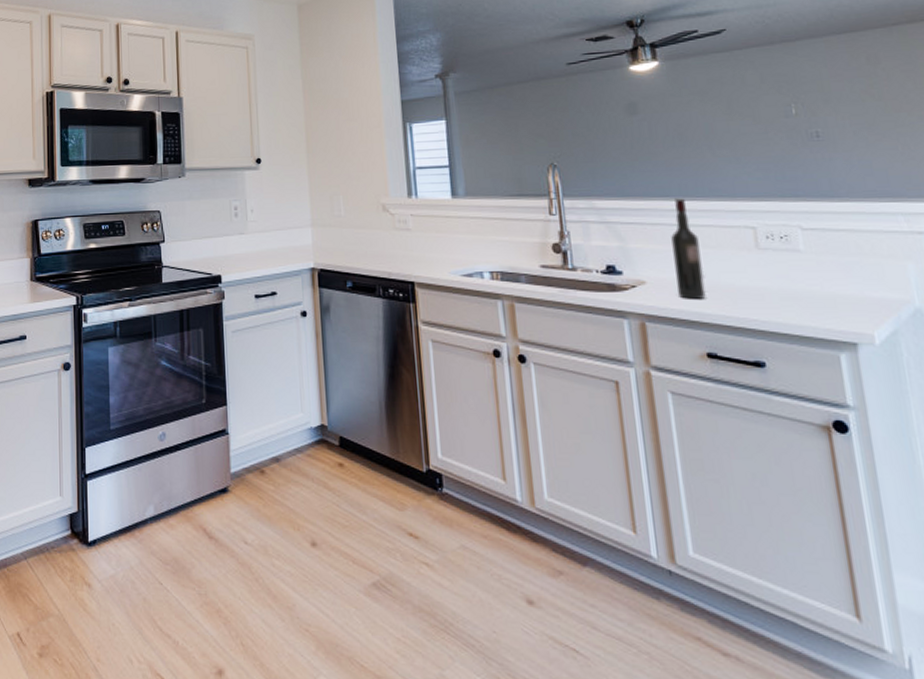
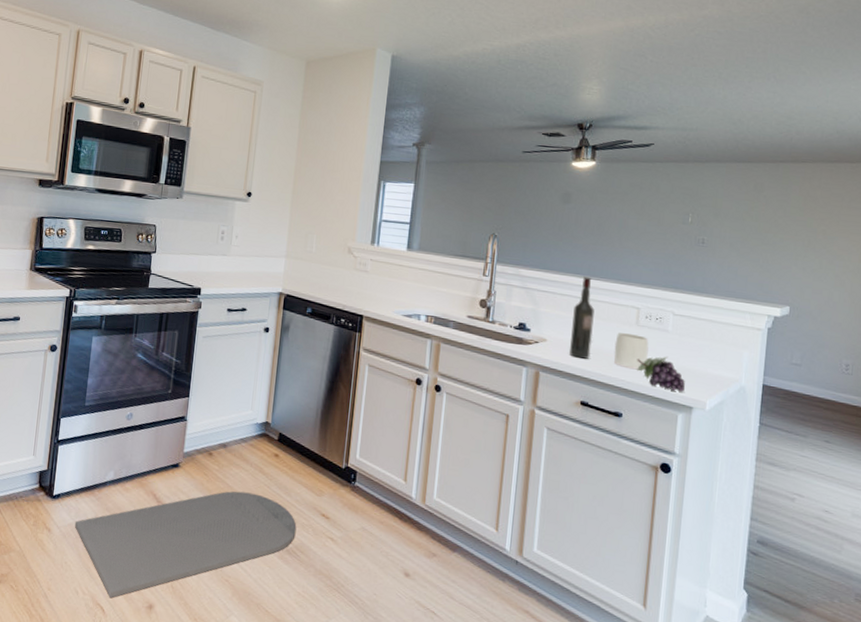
door mat: none [117,514,381,666] -> present [74,491,297,599]
mug: none [733,261,782,305] -> present [613,333,649,370]
fruit: none [767,282,840,327] -> present [637,356,685,393]

